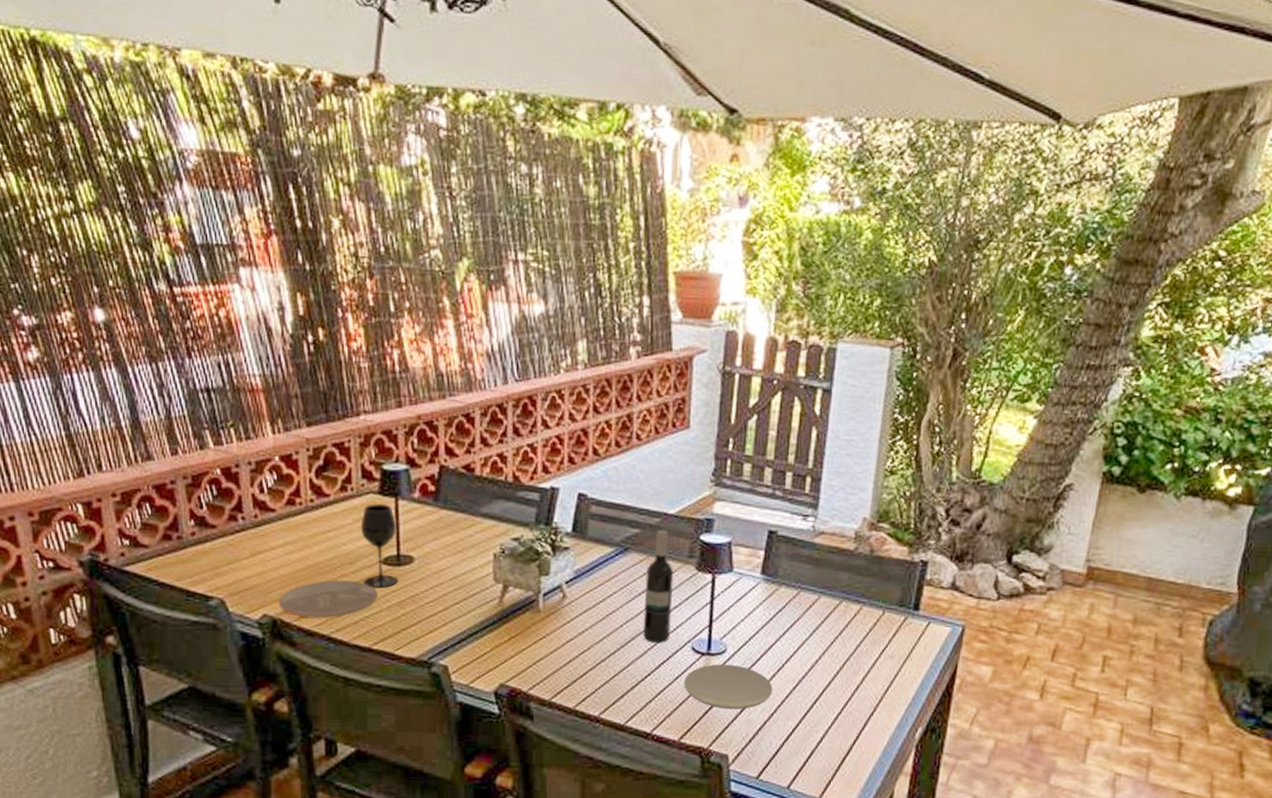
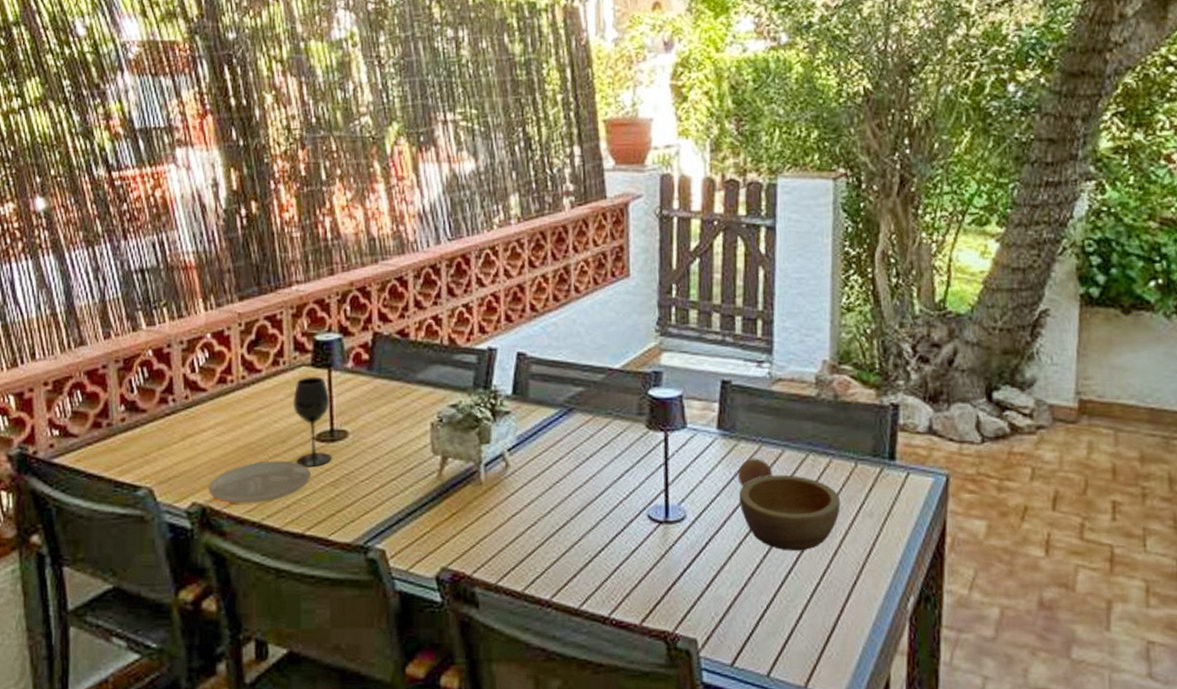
wine bottle: present [643,529,674,643] -> none [592,386,624,512]
plate: present [684,664,773,710] -> none [642,533,741,586]
fruit: none [776,602,808,628] -> present [737,458,773,488]
bowl: none [776,617,867,685] -> present [739,475,841,551]

